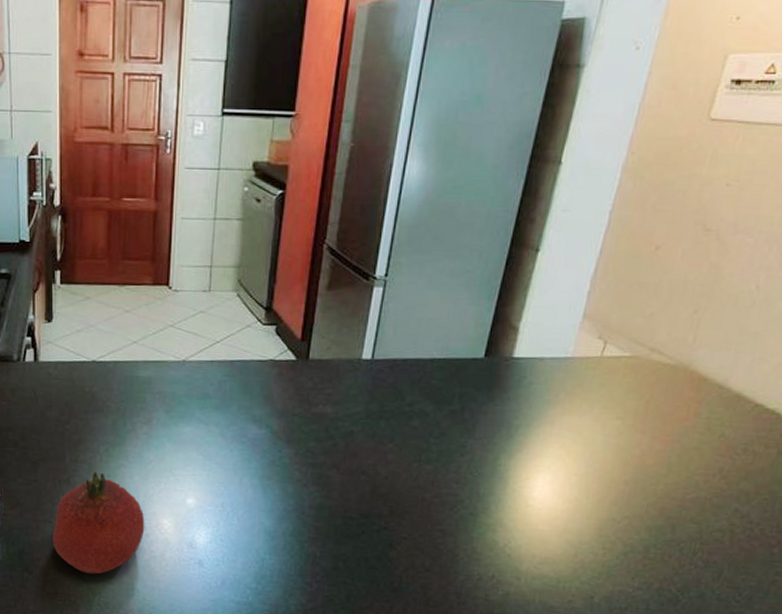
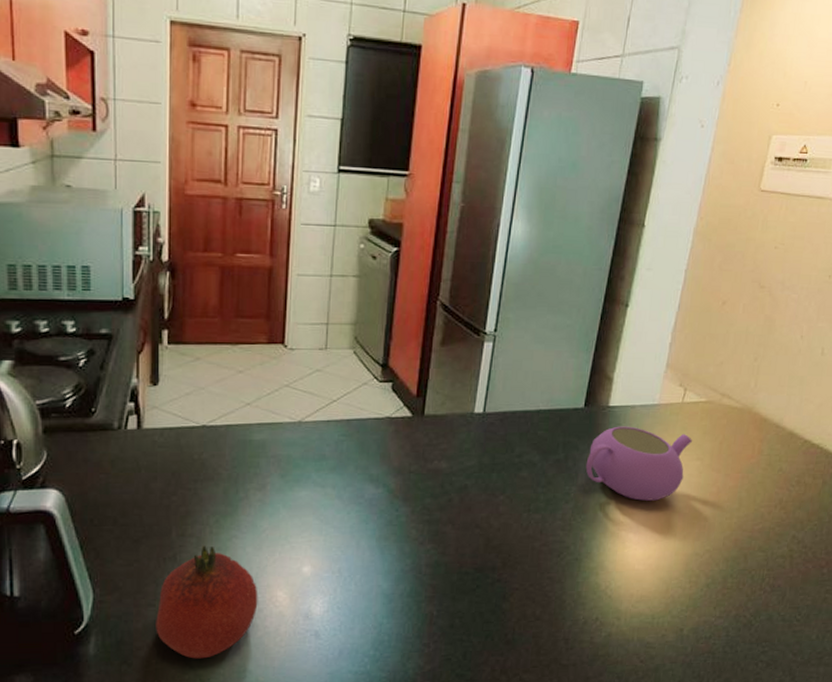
teapot: none [484,379,612,460] -> present [585,426,692,501]

